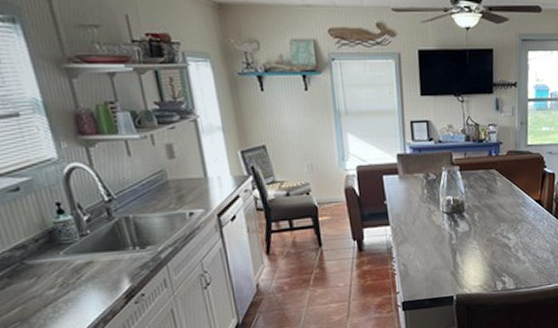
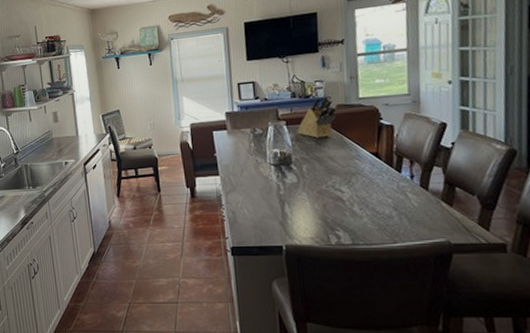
knife block: none [470,139,508,185] -> present [297,94,337,138]

